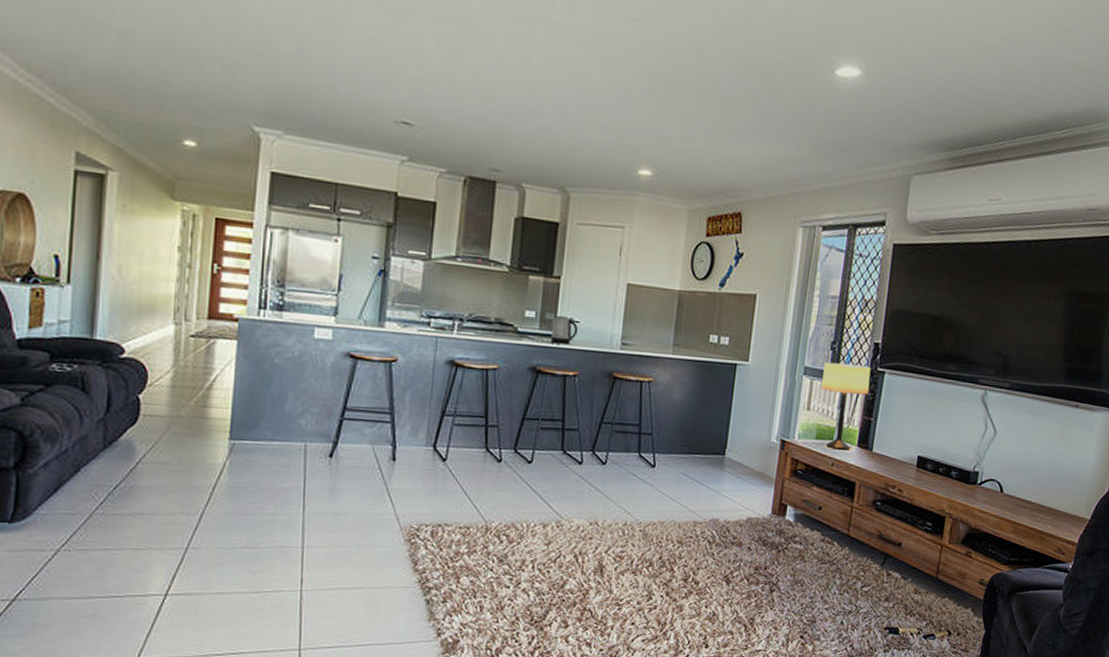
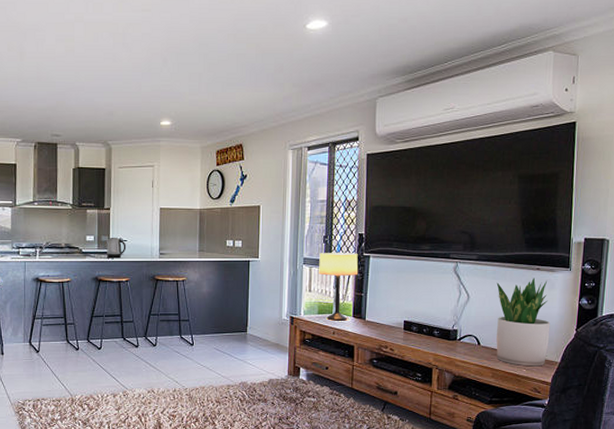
planter: none [1020,416,1085,523] -> present [496,278,551,367]

